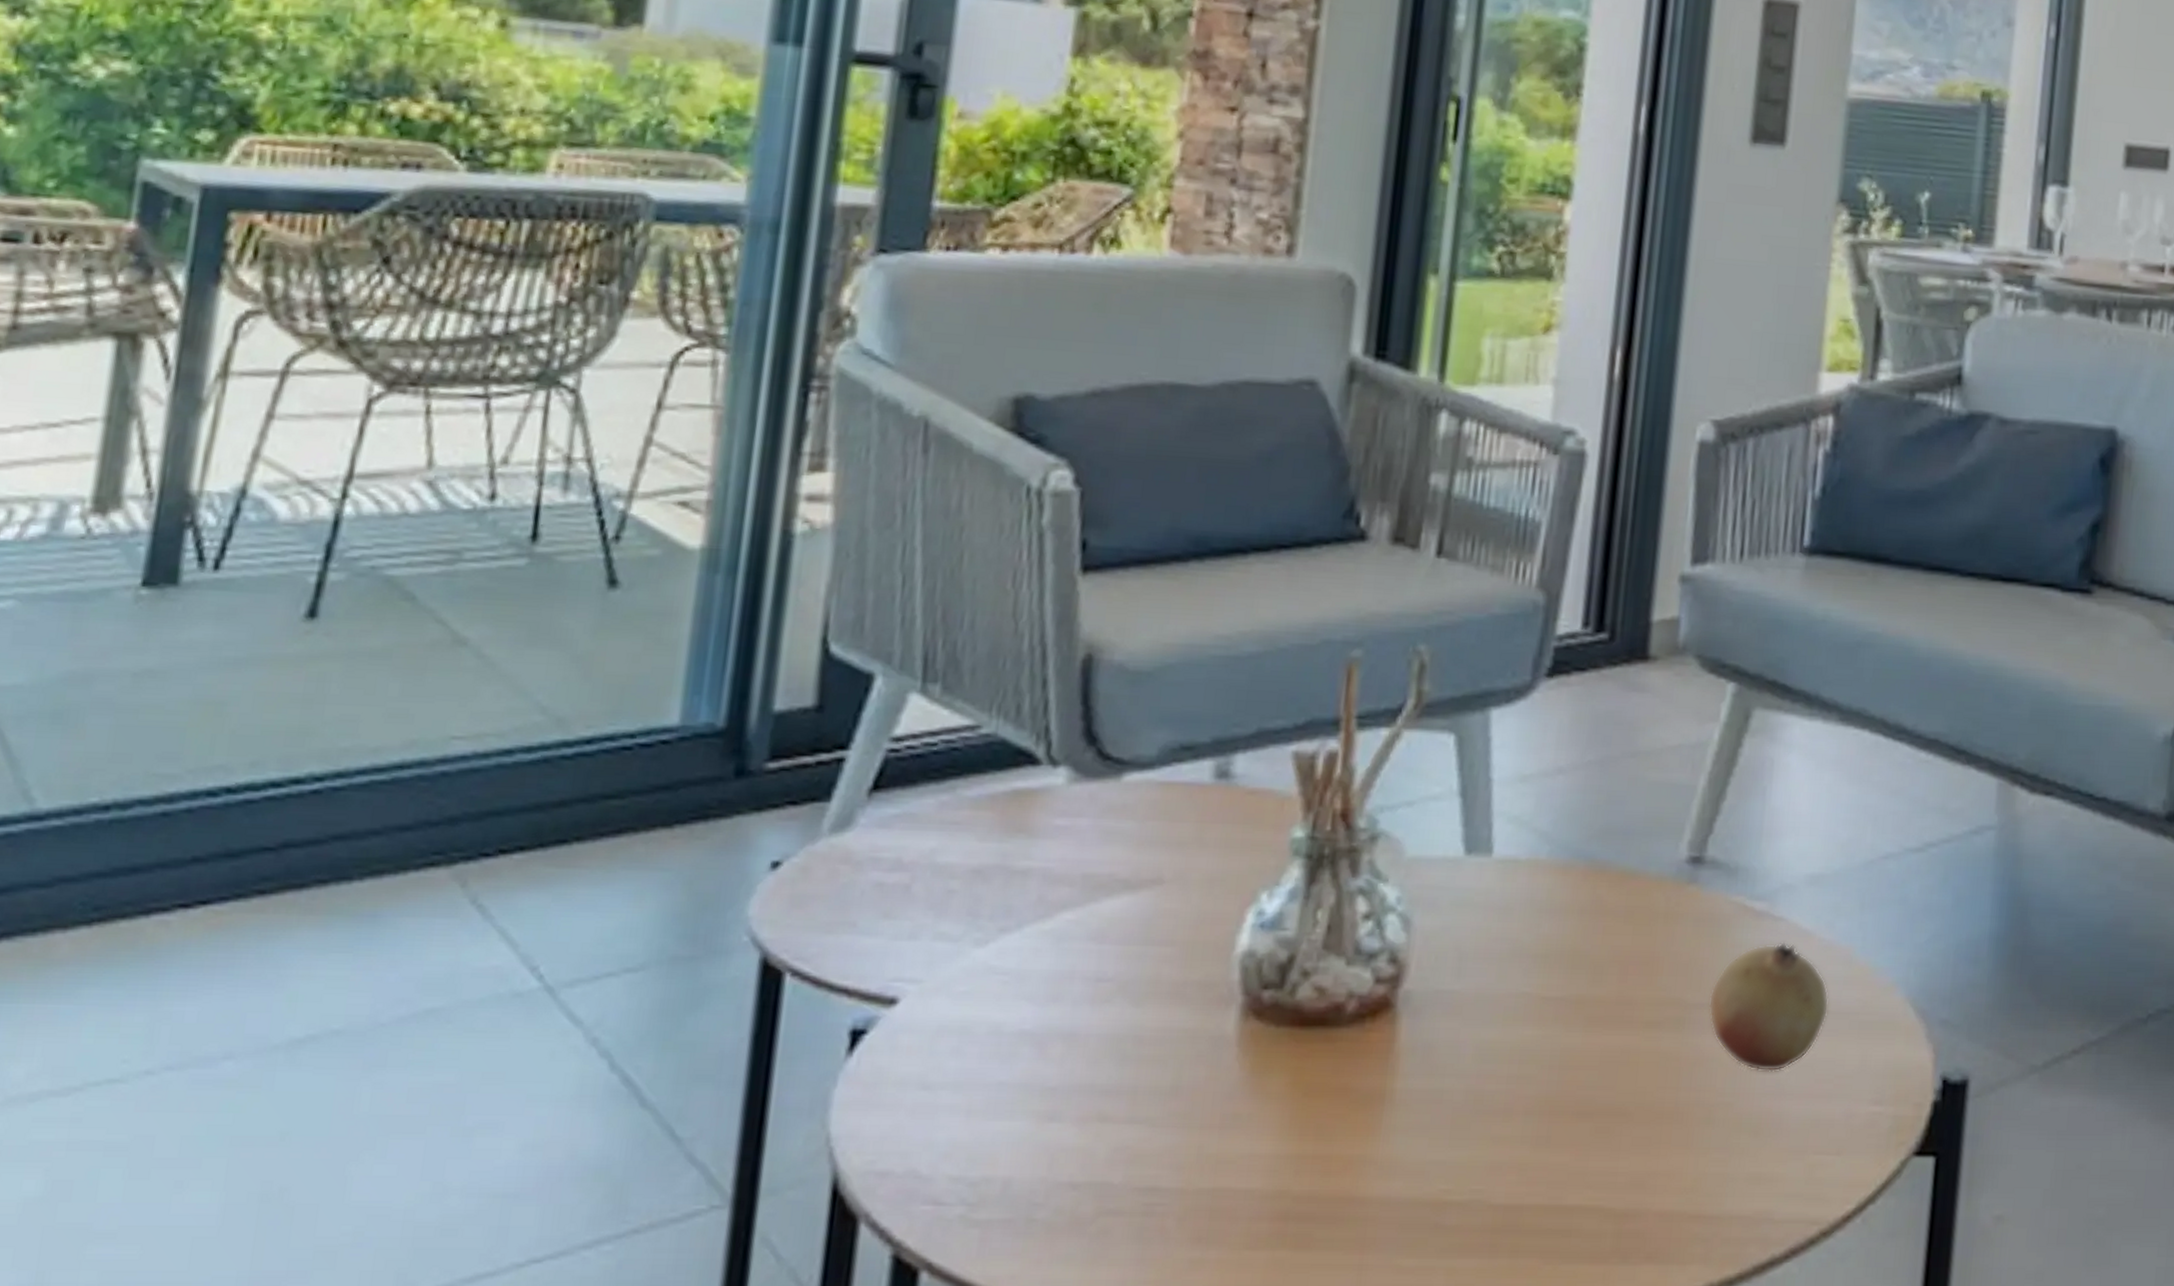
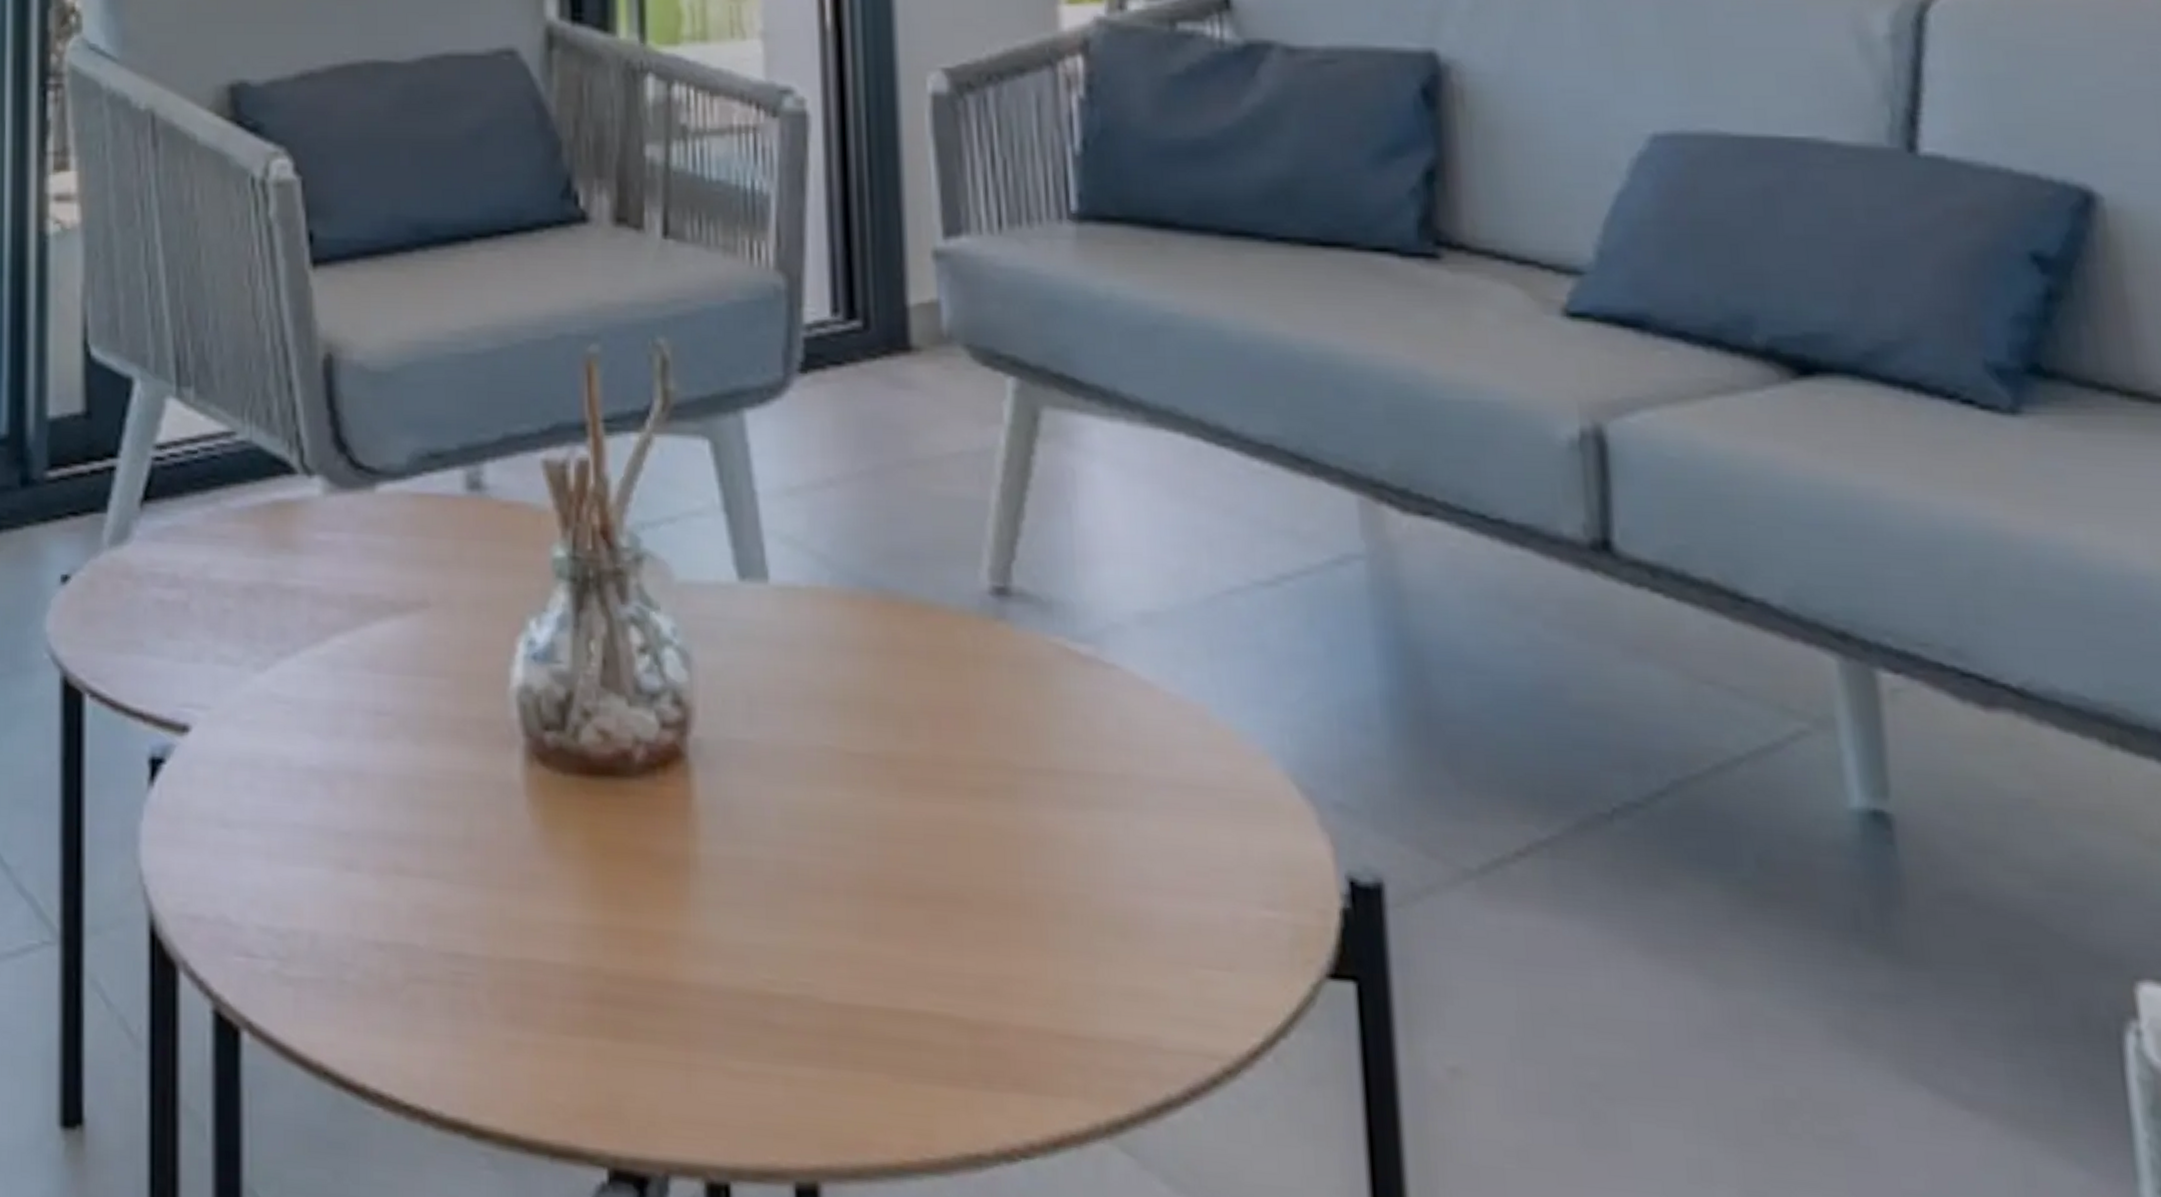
fruit: present [1708,942,1829,1072] -> none [1041,695,1190,859]

